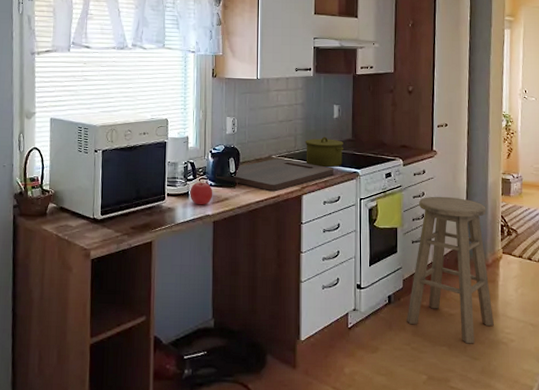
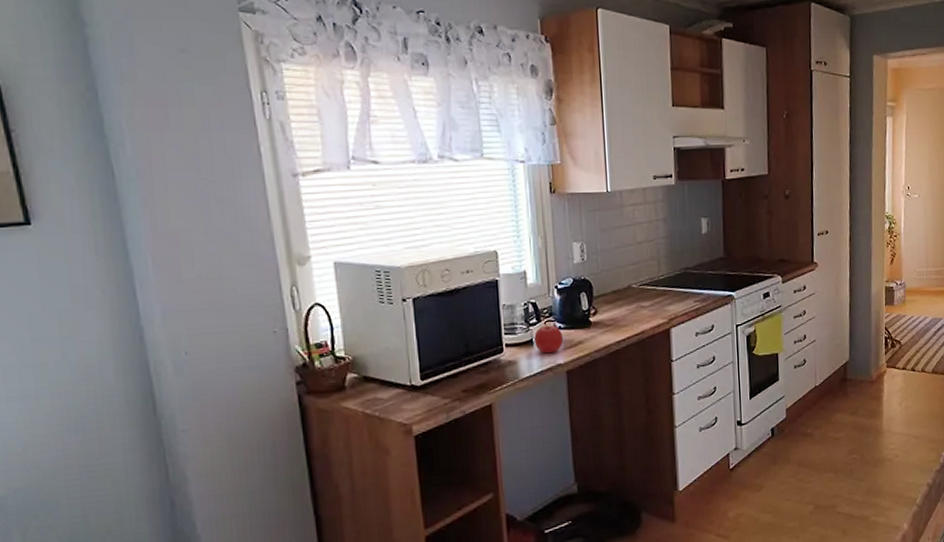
cutting board: present [216,158,333,191] -> none [565,287,705,327]
cooking pot: present [305,136,343,167] -> none [670,256,715,293]
bar stool: present [407,196,494,344] -> none [791,312,879,467]

